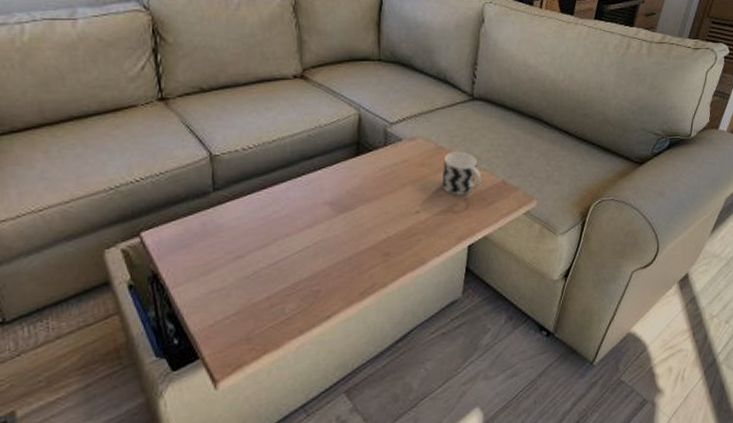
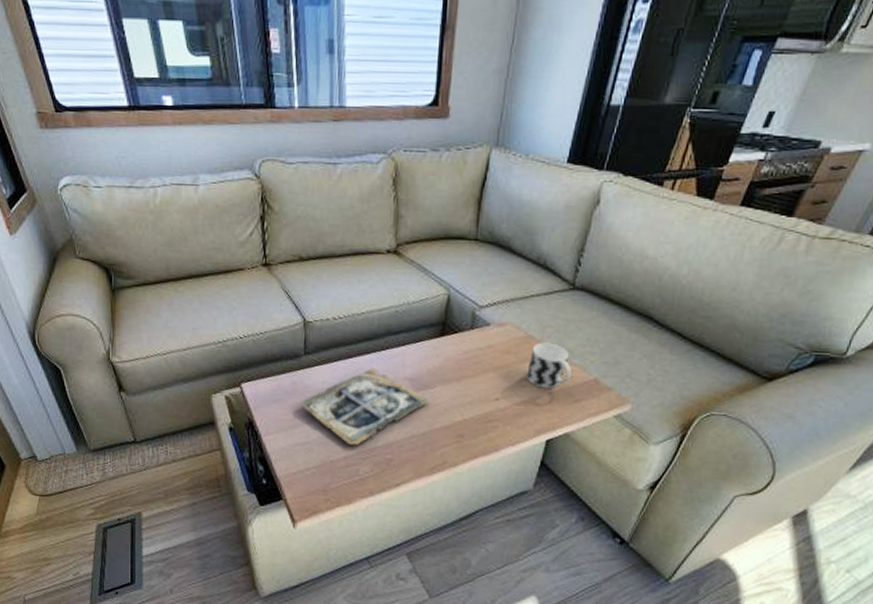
magazine: none [211,196,351,283] -> present [299,368,429,445]

